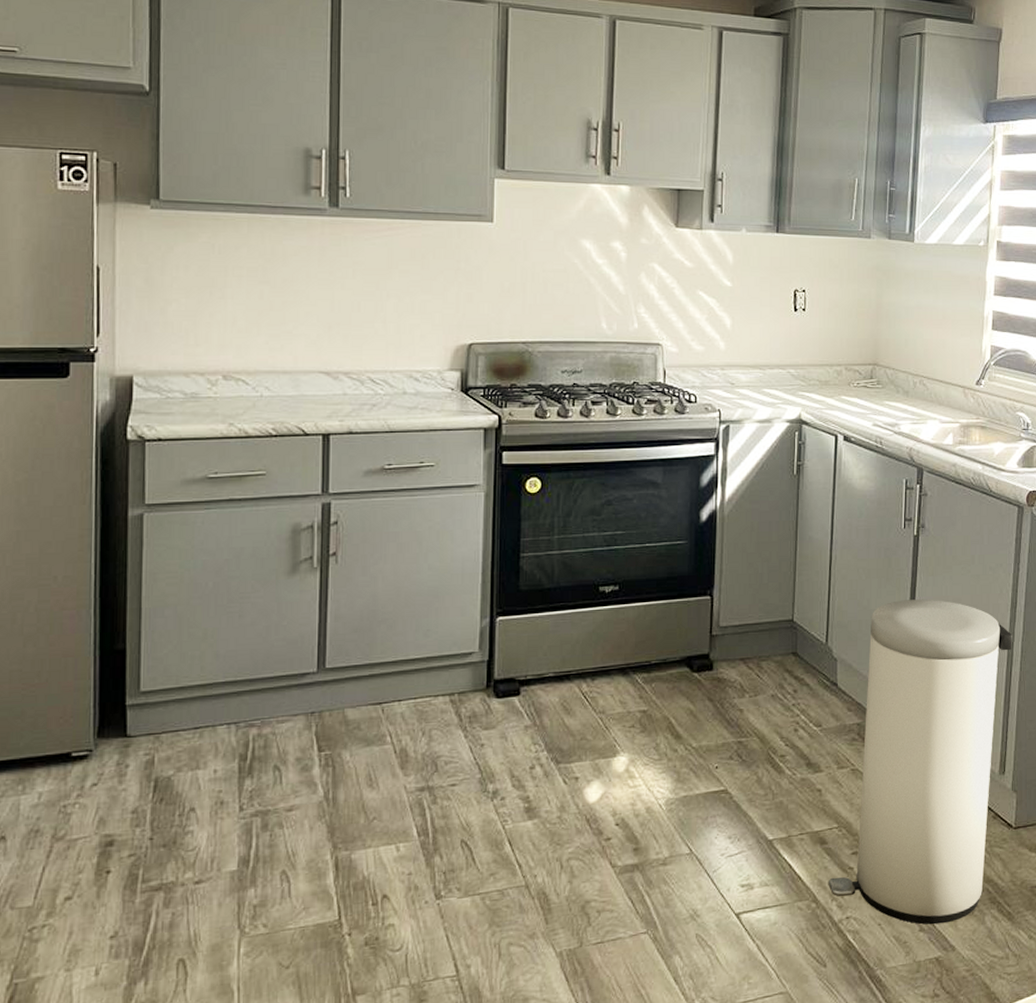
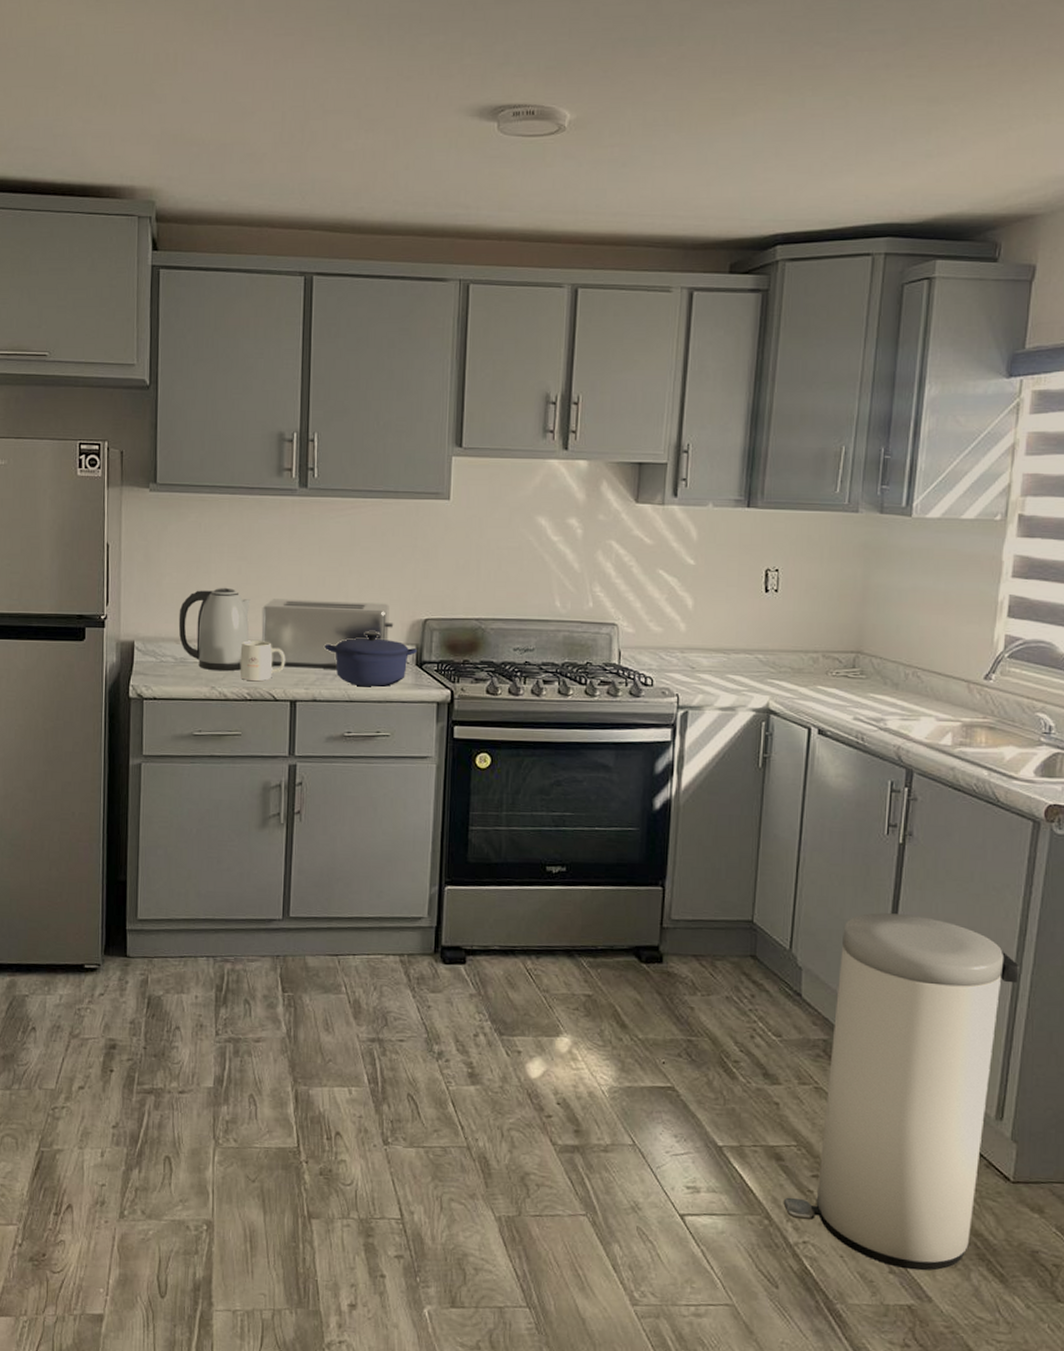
kettle: none [188,314,275,406] -> present [178,587,251,672]
mug: none [263,371,317,416] -> present [240,640,286,682]
toaster: none [287,325,437,400] -> present [261,599,394,670]
cooking pot: none [361,358,463,416] -> present [324,631,418,688]

